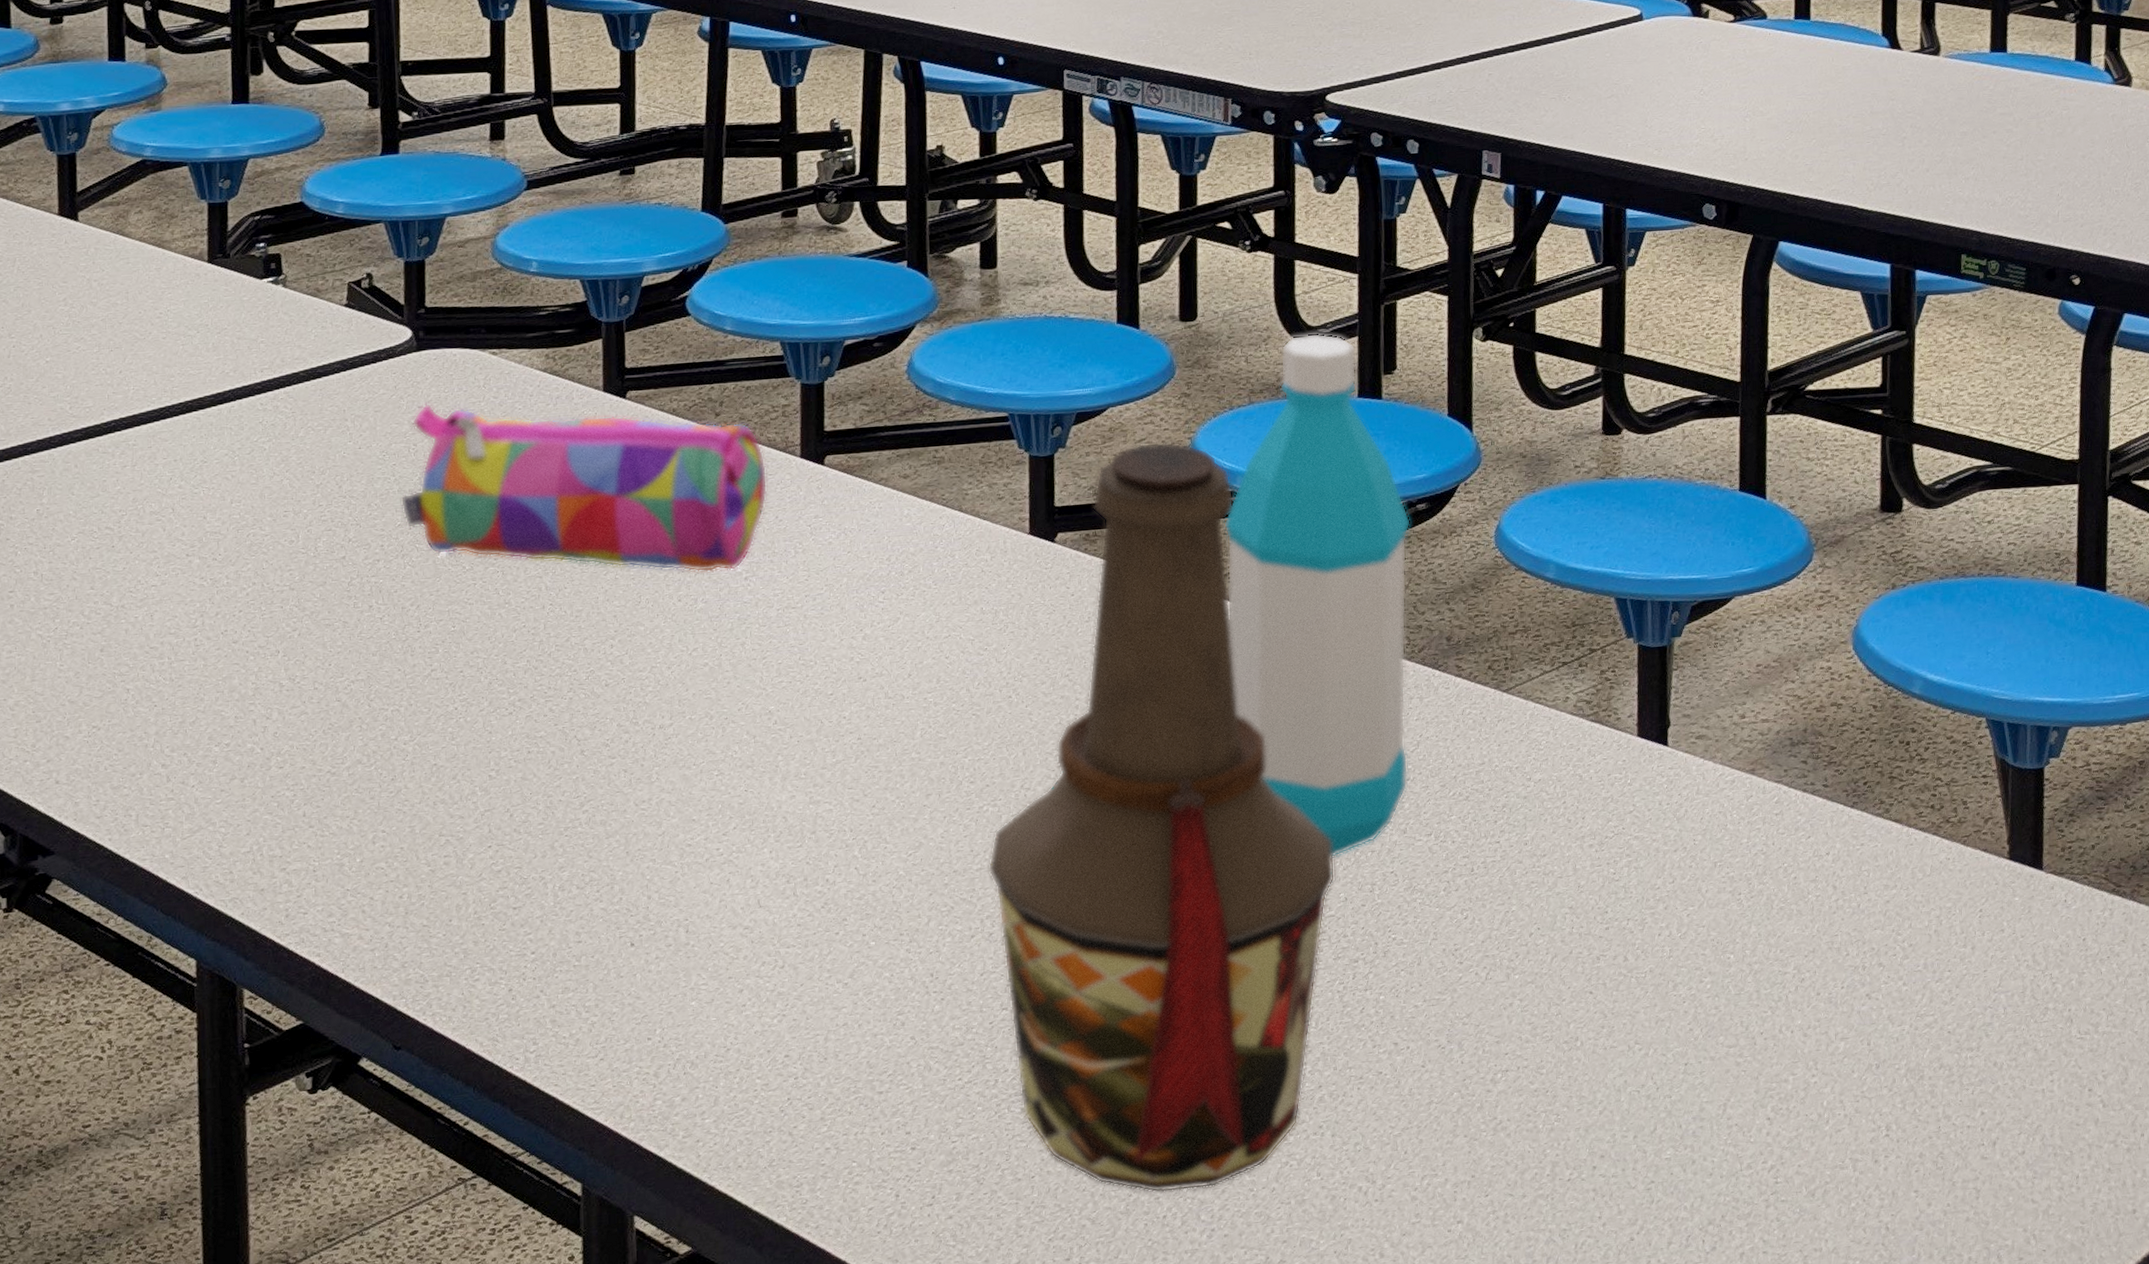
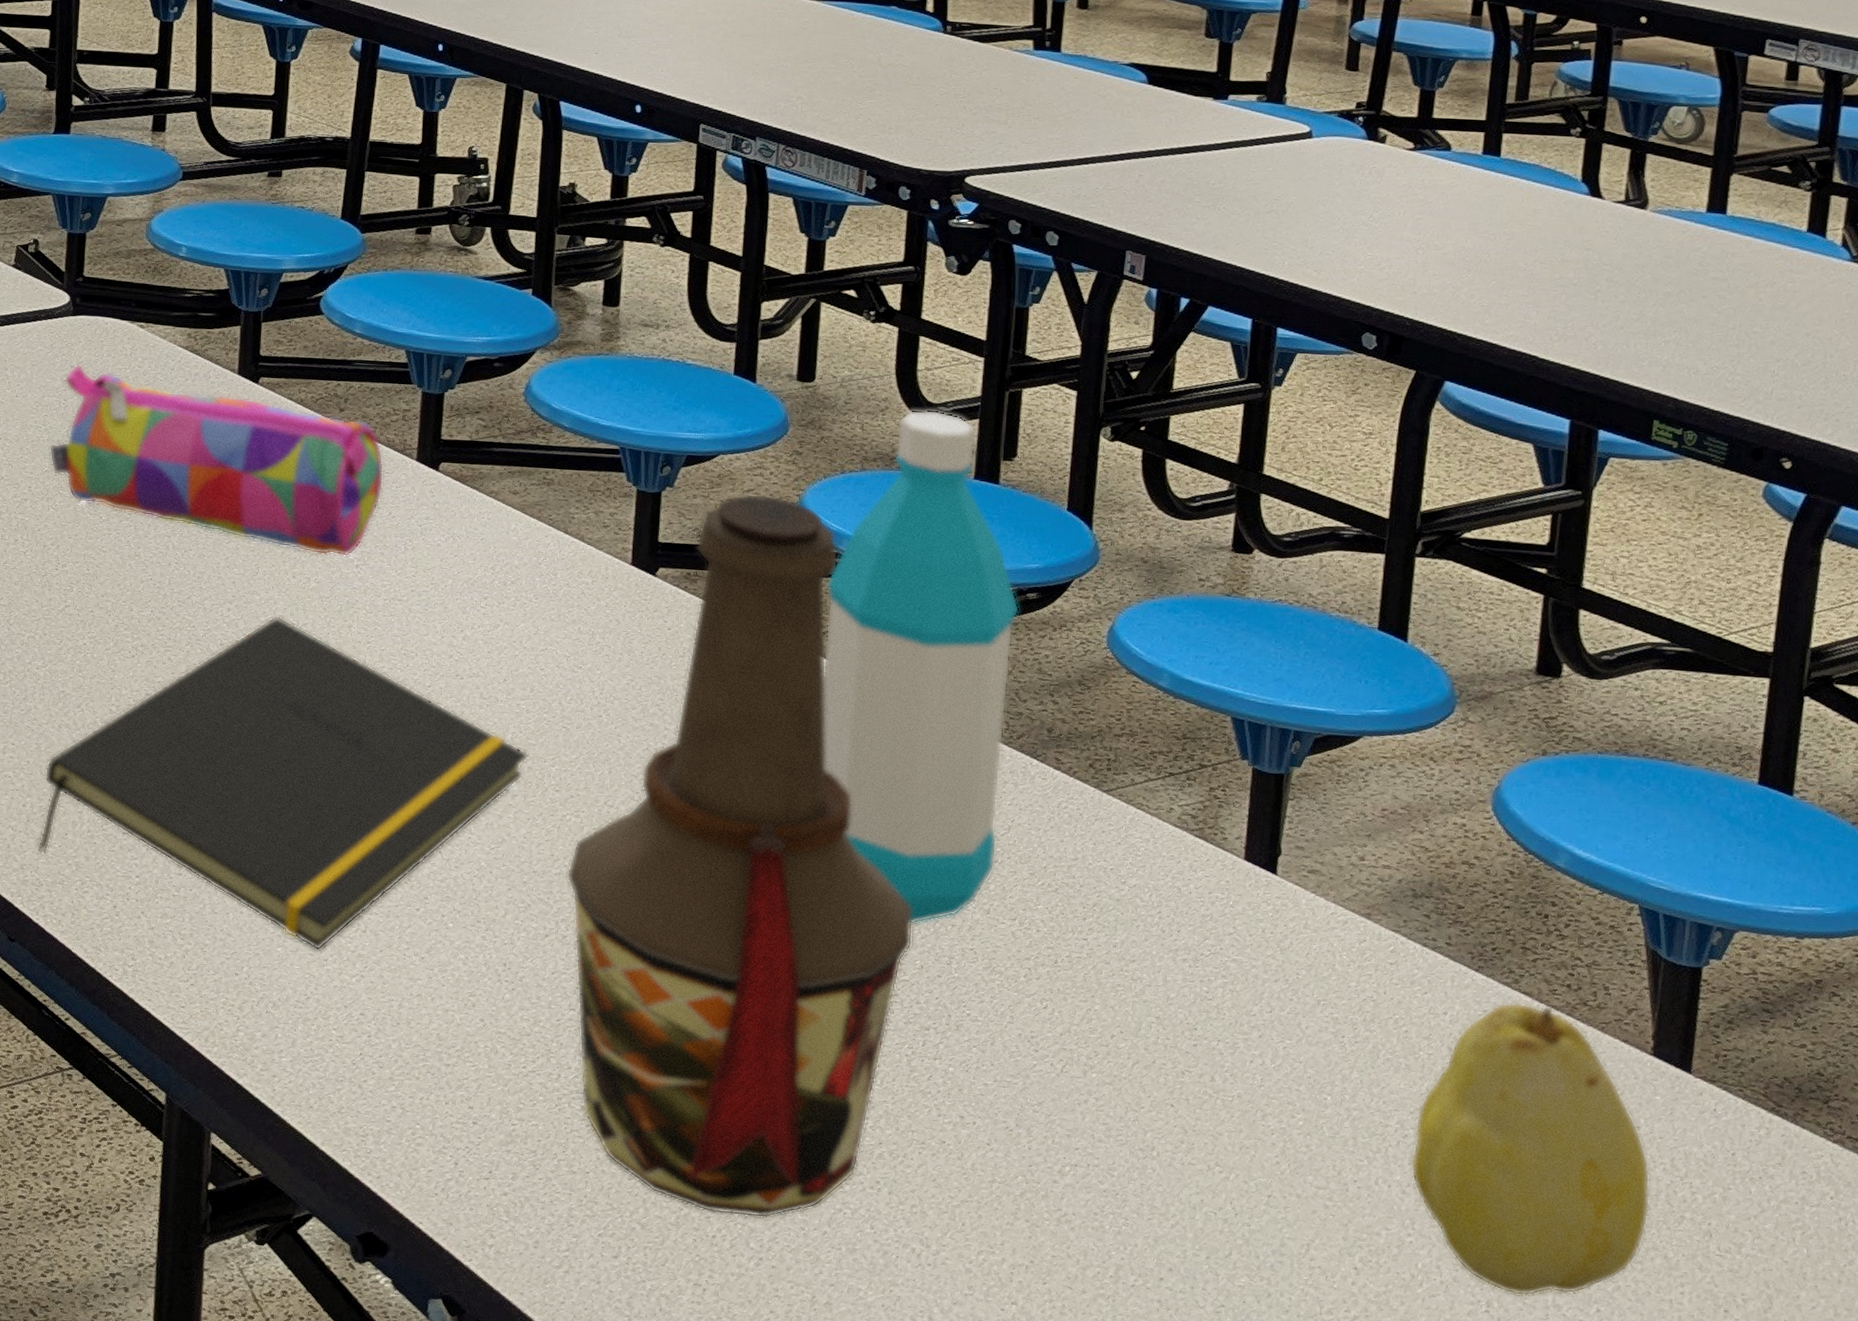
notepad: none [419,644,941,997] -> present [38,615,529,951]
fruit: none [1808,828,2019,1115] -> present [1410,1002,1651,1297]

